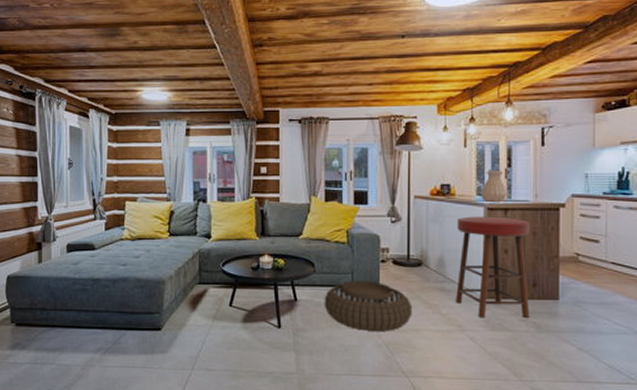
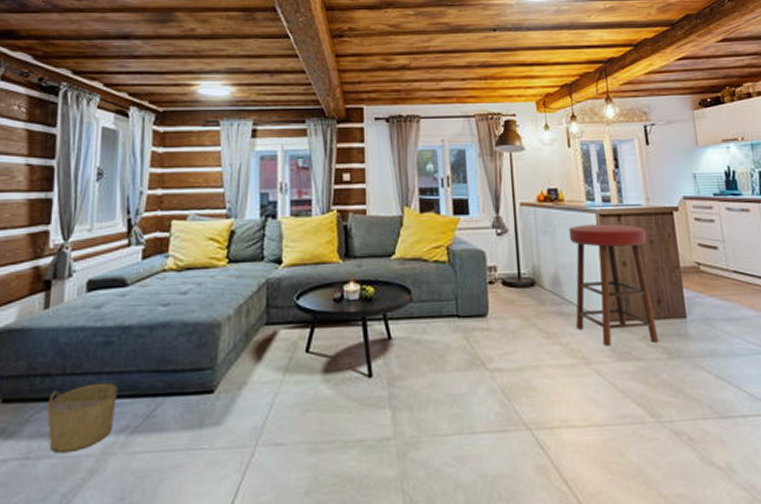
basket: none [45,317,93,363] -> present [46,382,118,454]
pouf: present [324,280,413,331] -> none [424,307,530,373]
vase: present [481,171,506,203] -> none [591,172,618,209]

